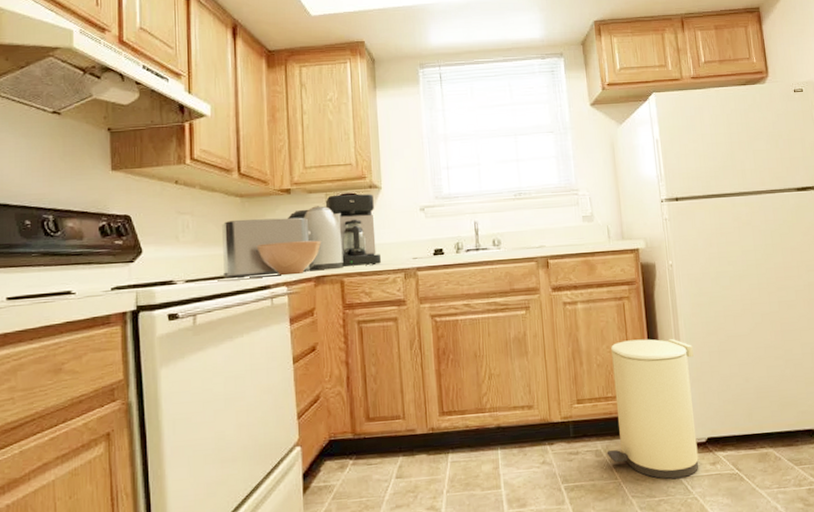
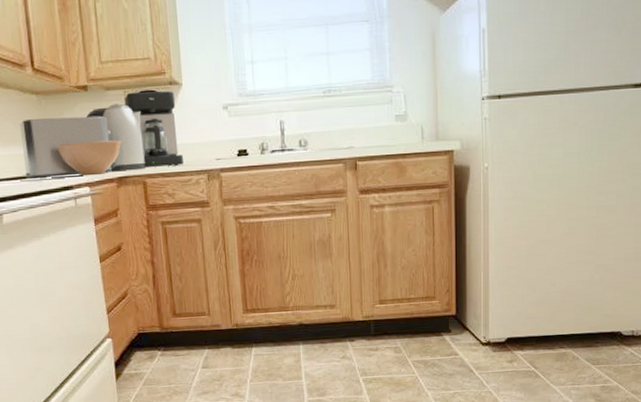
pedal bin: present [606,339,699,479] -> none [406,242,501,374]

